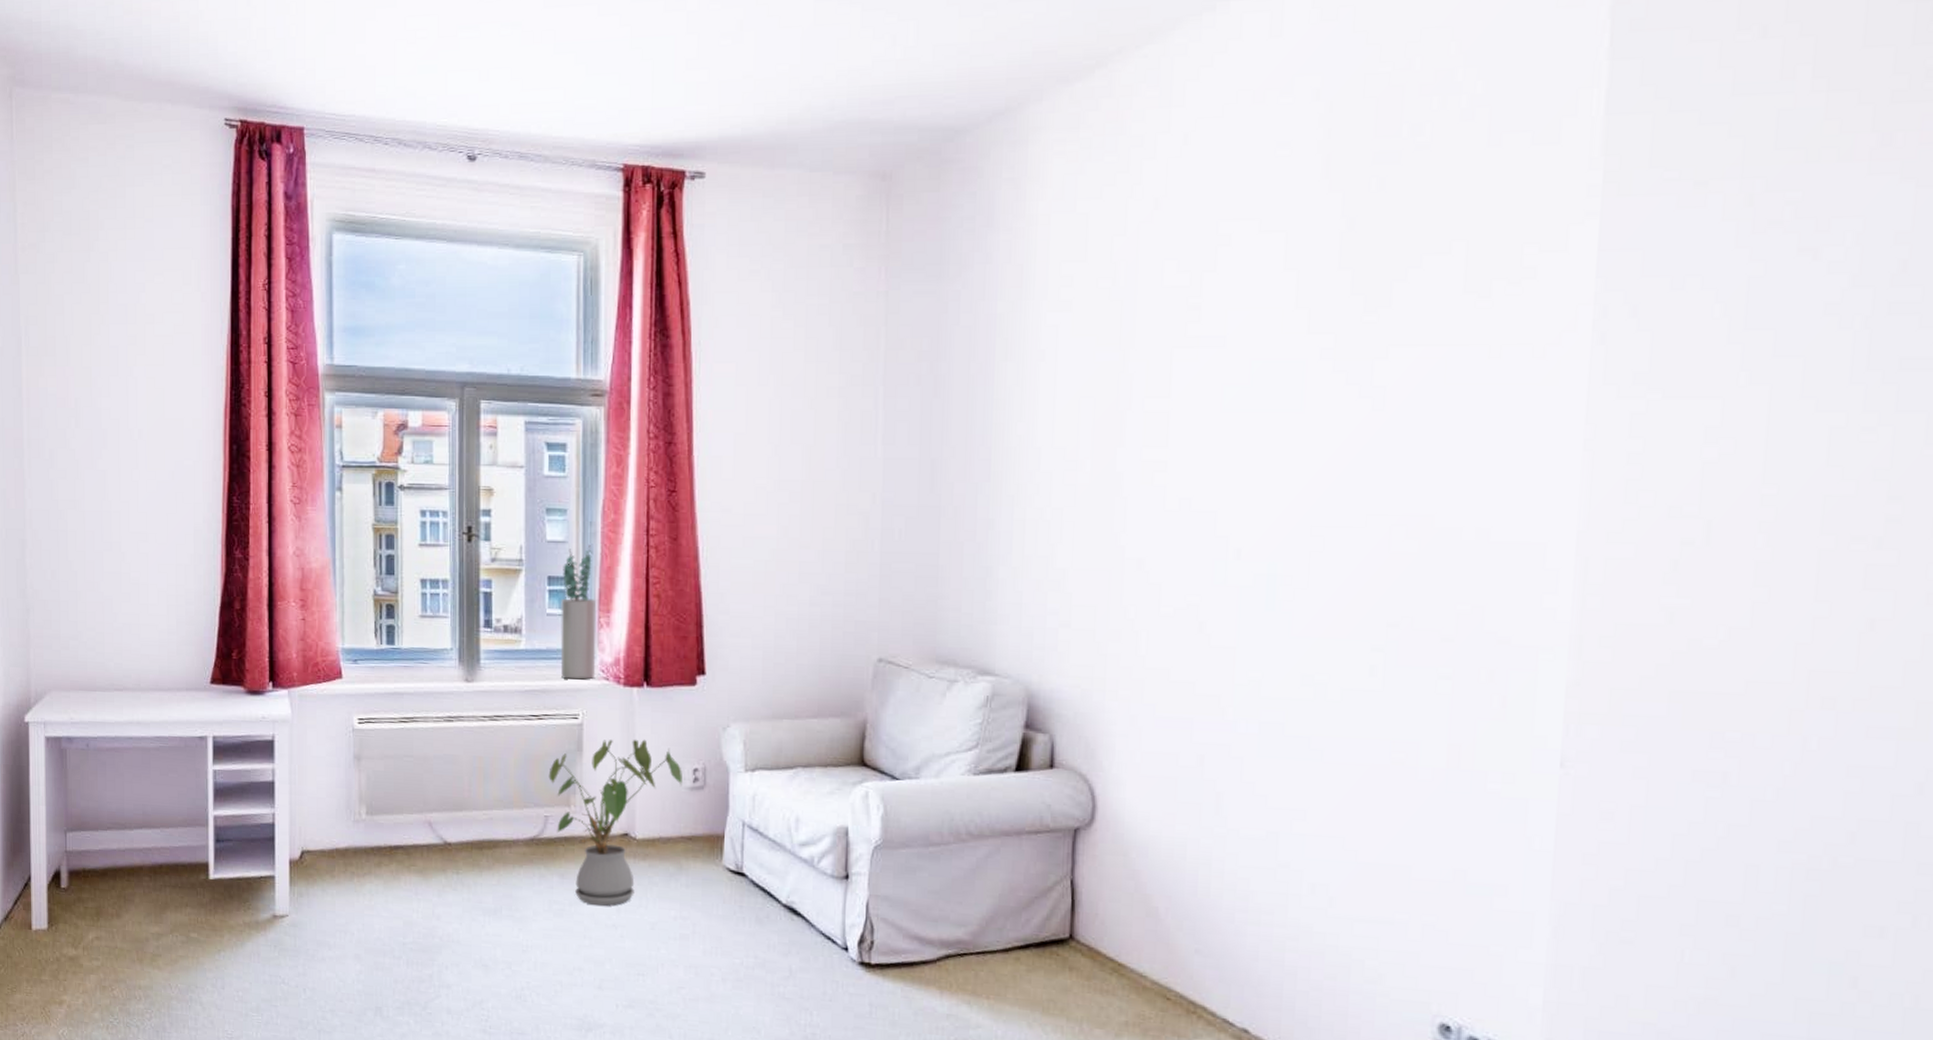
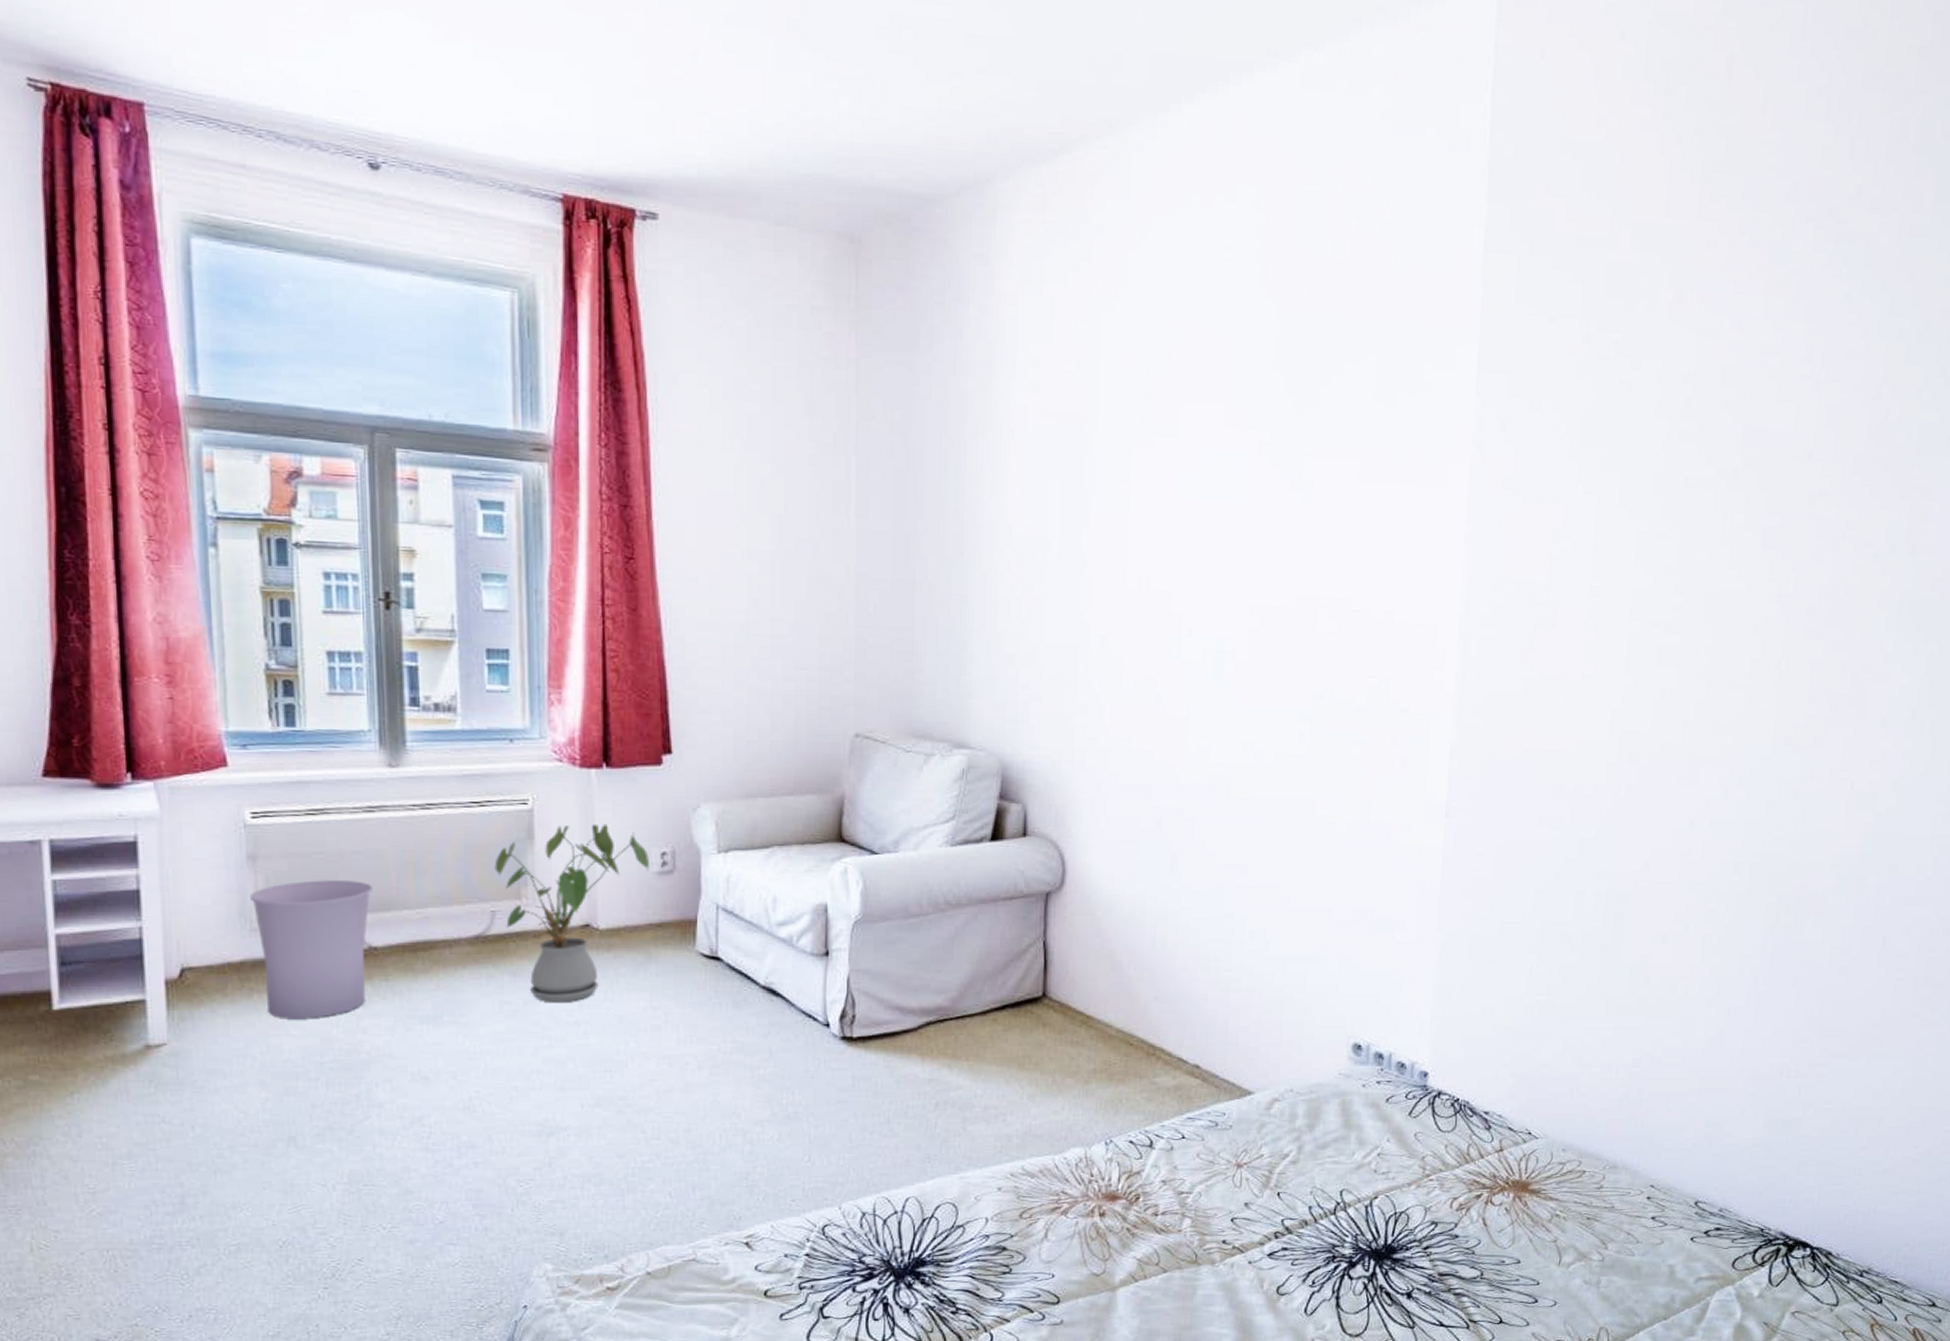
waste bin: none [355,780,449,903] -> present [250,880,373,1018]
vase: present [560,545,597,680] -> none [503,615,547,762]

